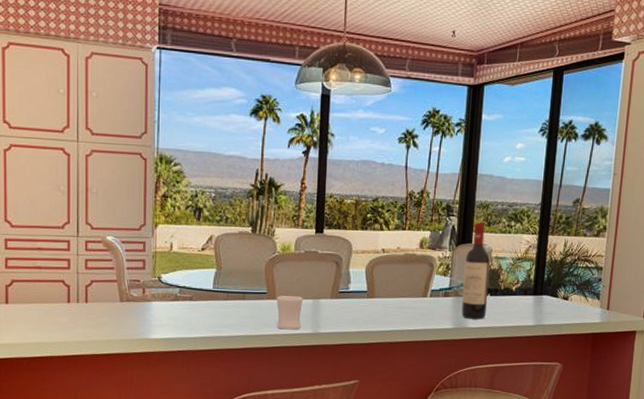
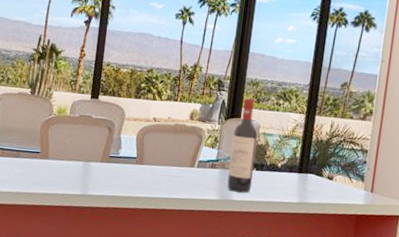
mug: present [276,296,303,330] -> none [47,156,74,190]

